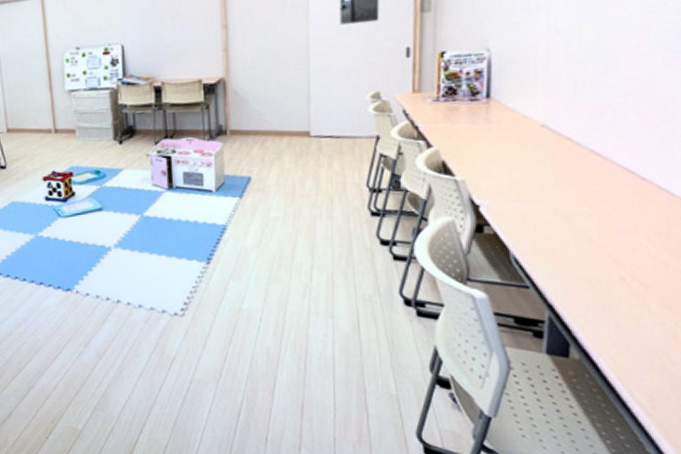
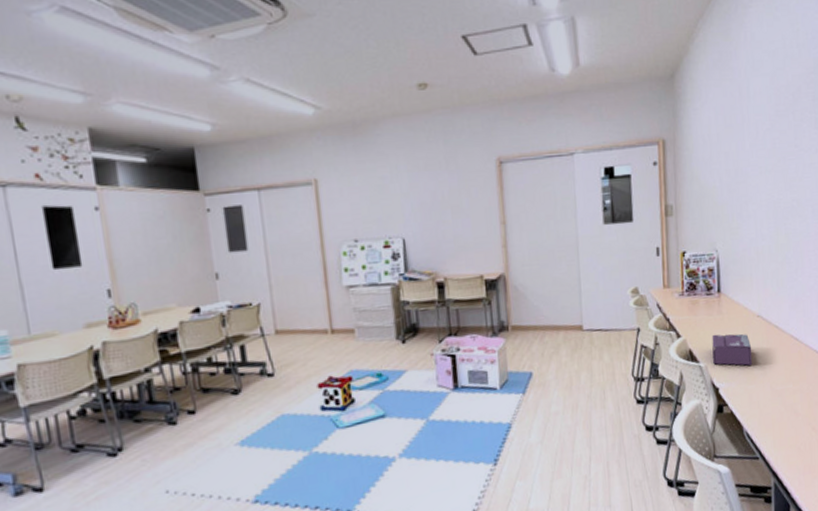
tissue box: none [474,145,530,182] -> present [712,334,752,366]

